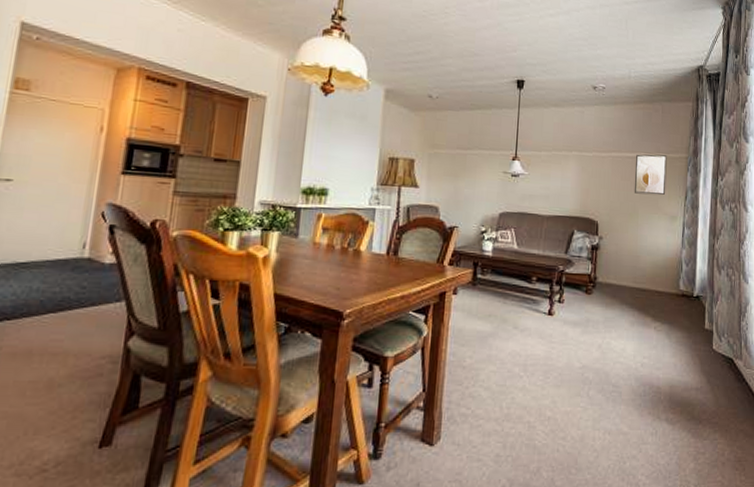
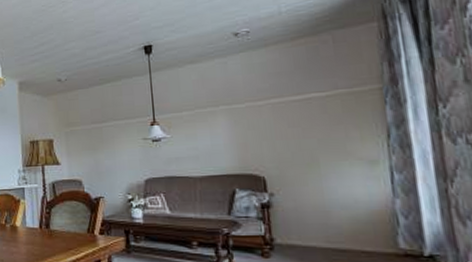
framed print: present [634,154,667,195] -> none [304,90,356,140]

